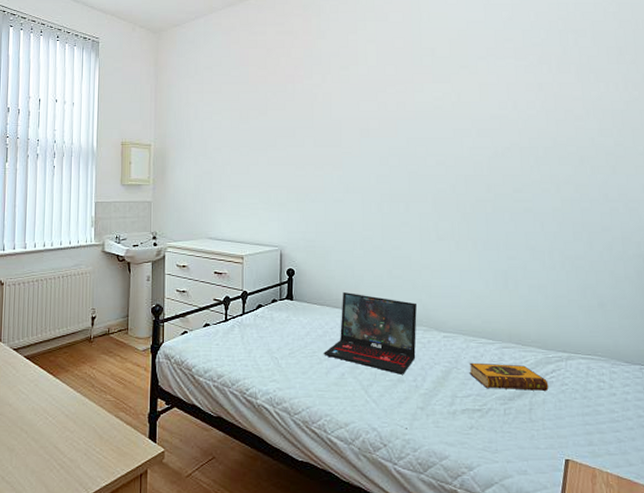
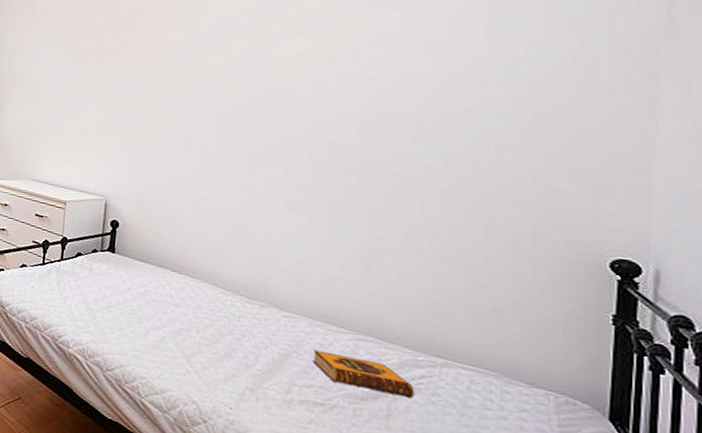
laptop: present [324,292,417,374] -> none [143,252,254,350]

